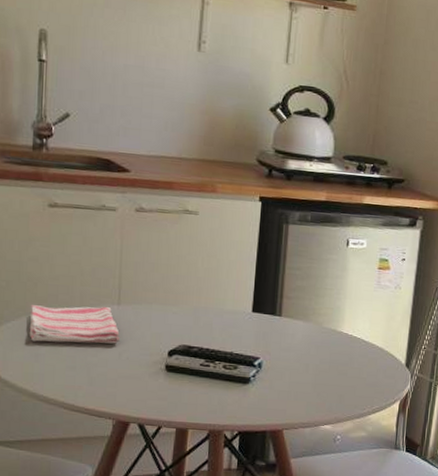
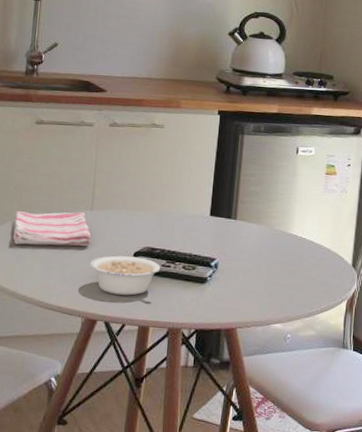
legume: none [119,354,205,397] -> present [90,255,166,296]

